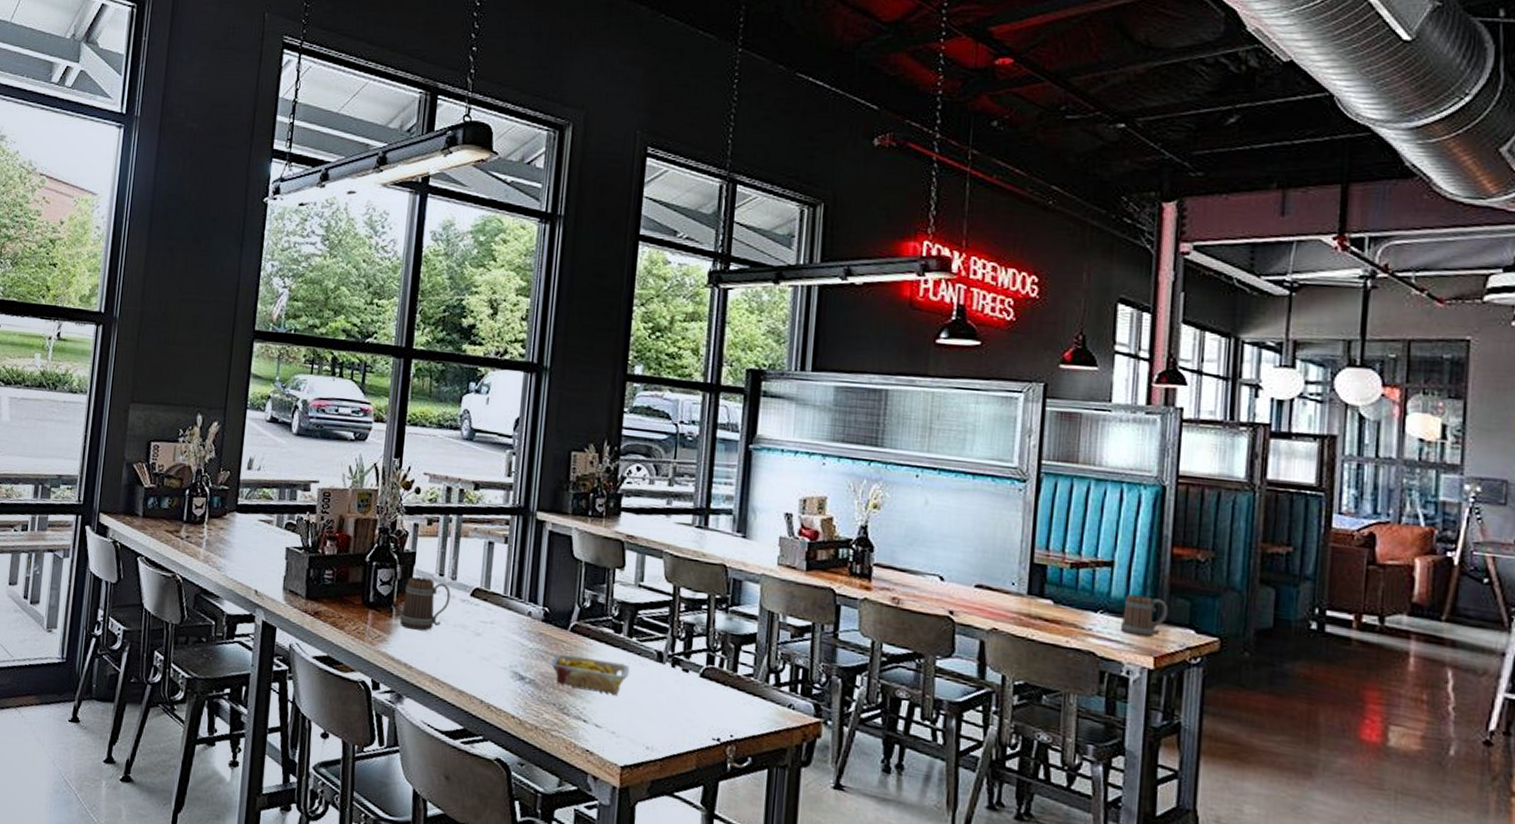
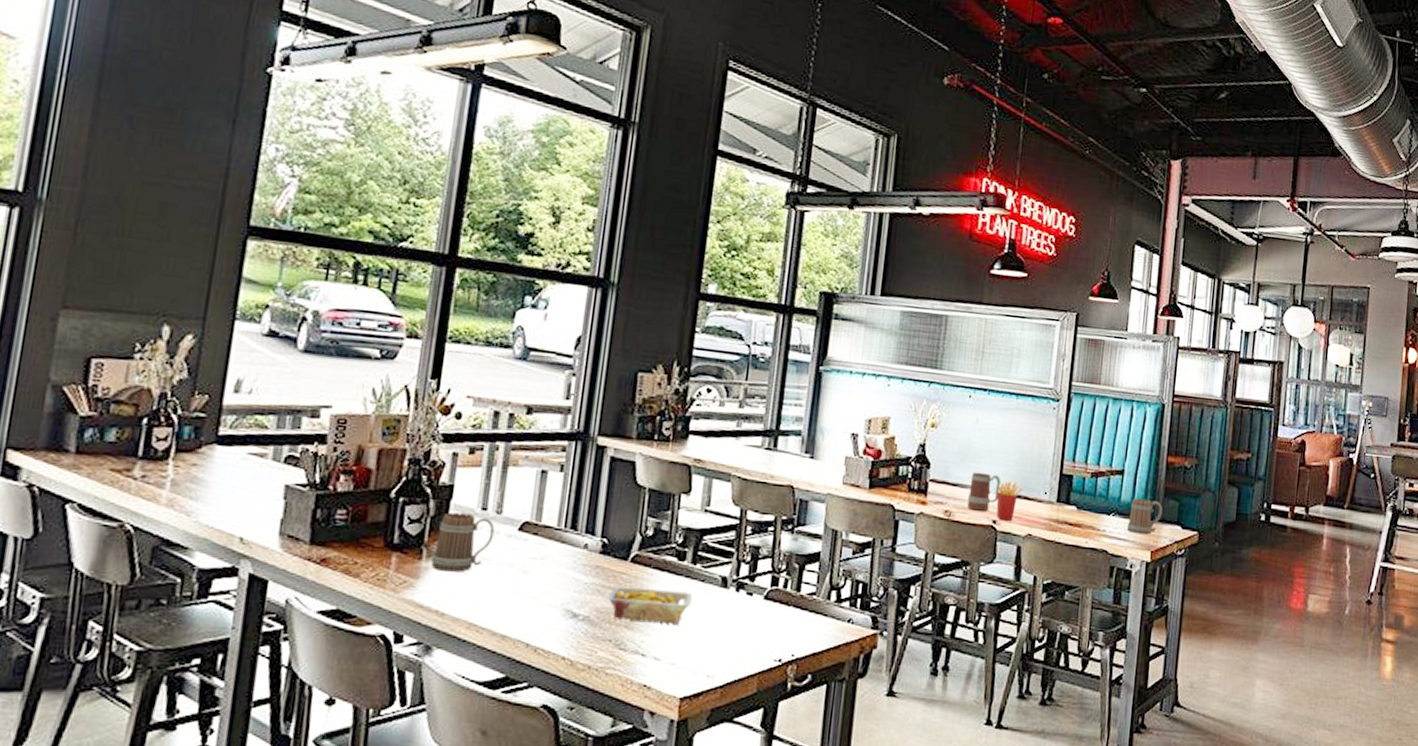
beer mug: none [917,557,958,601] -> present [967,472,1001,511]
french fries: none [953,568,985,613] -> present [996,481,1023,521]

